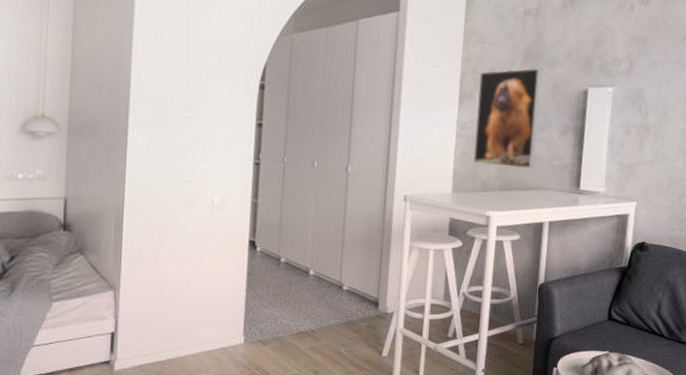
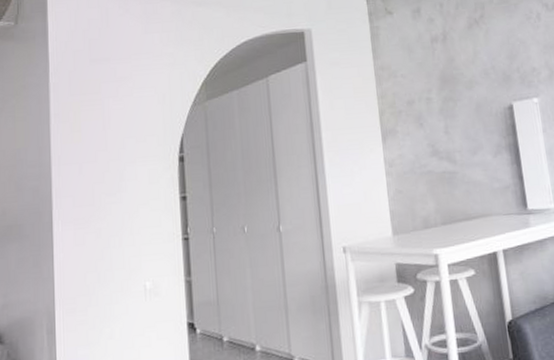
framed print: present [473,67,541,169] -> none [399,92,473,202]

